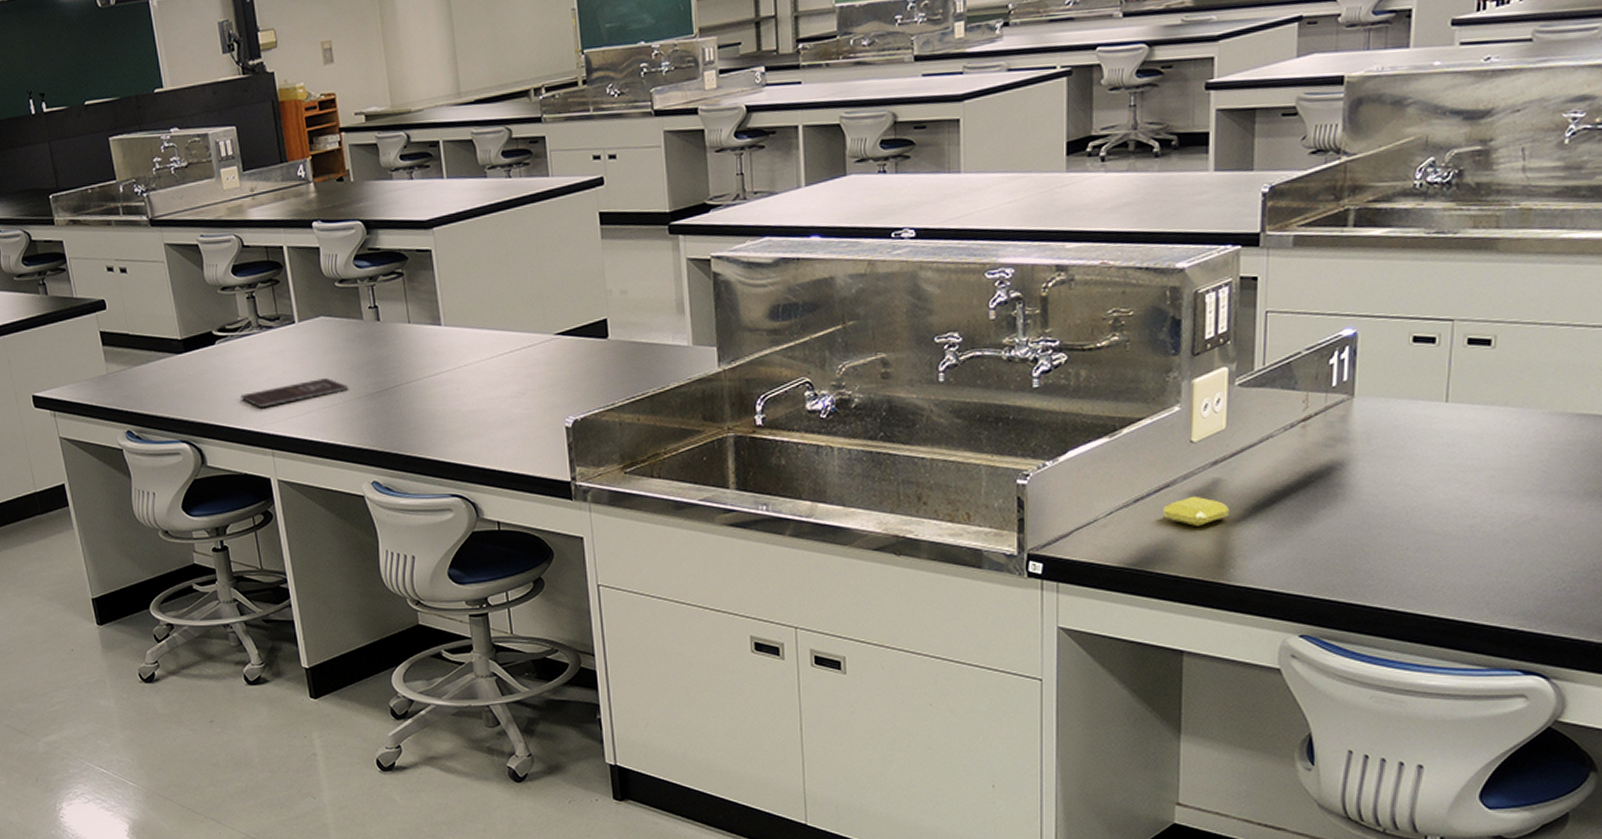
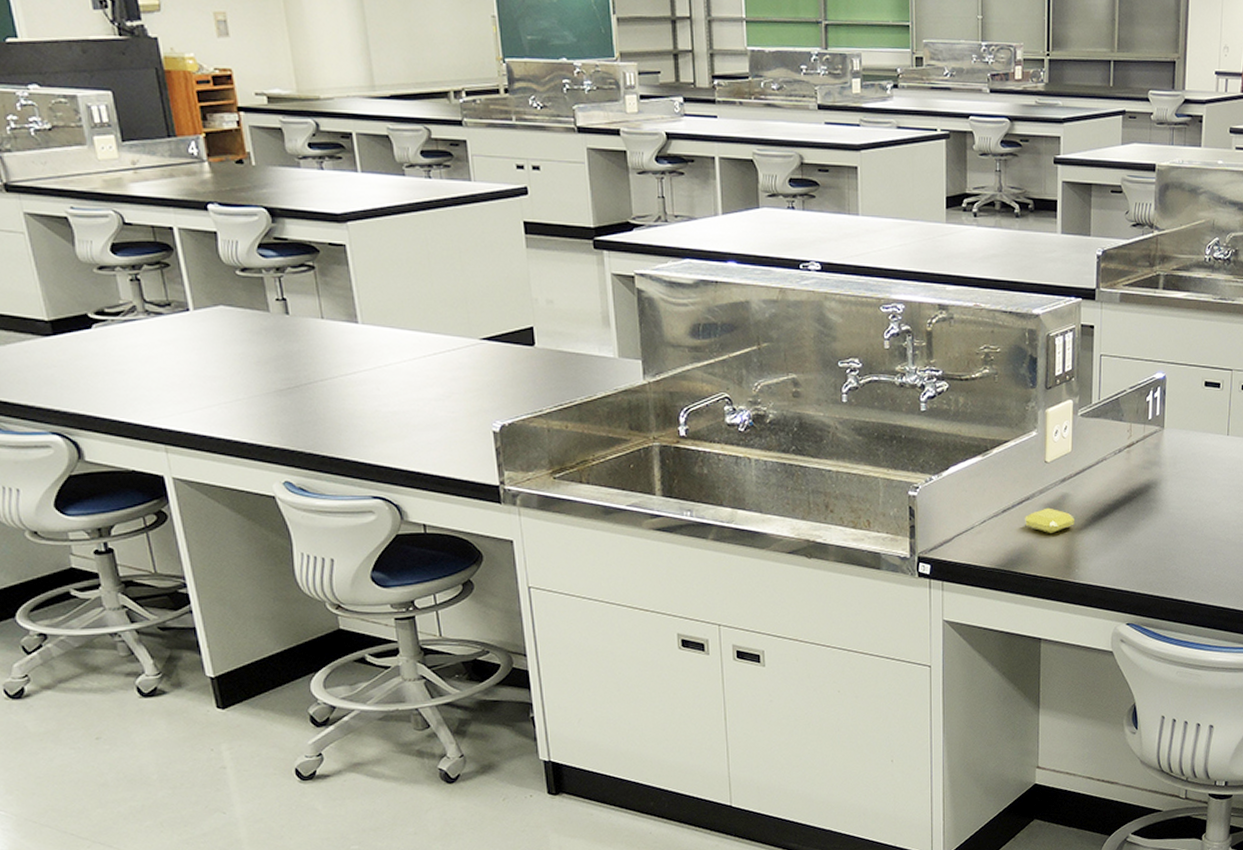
book: present [240,378,349,408] -> none [125,372,255,400]

